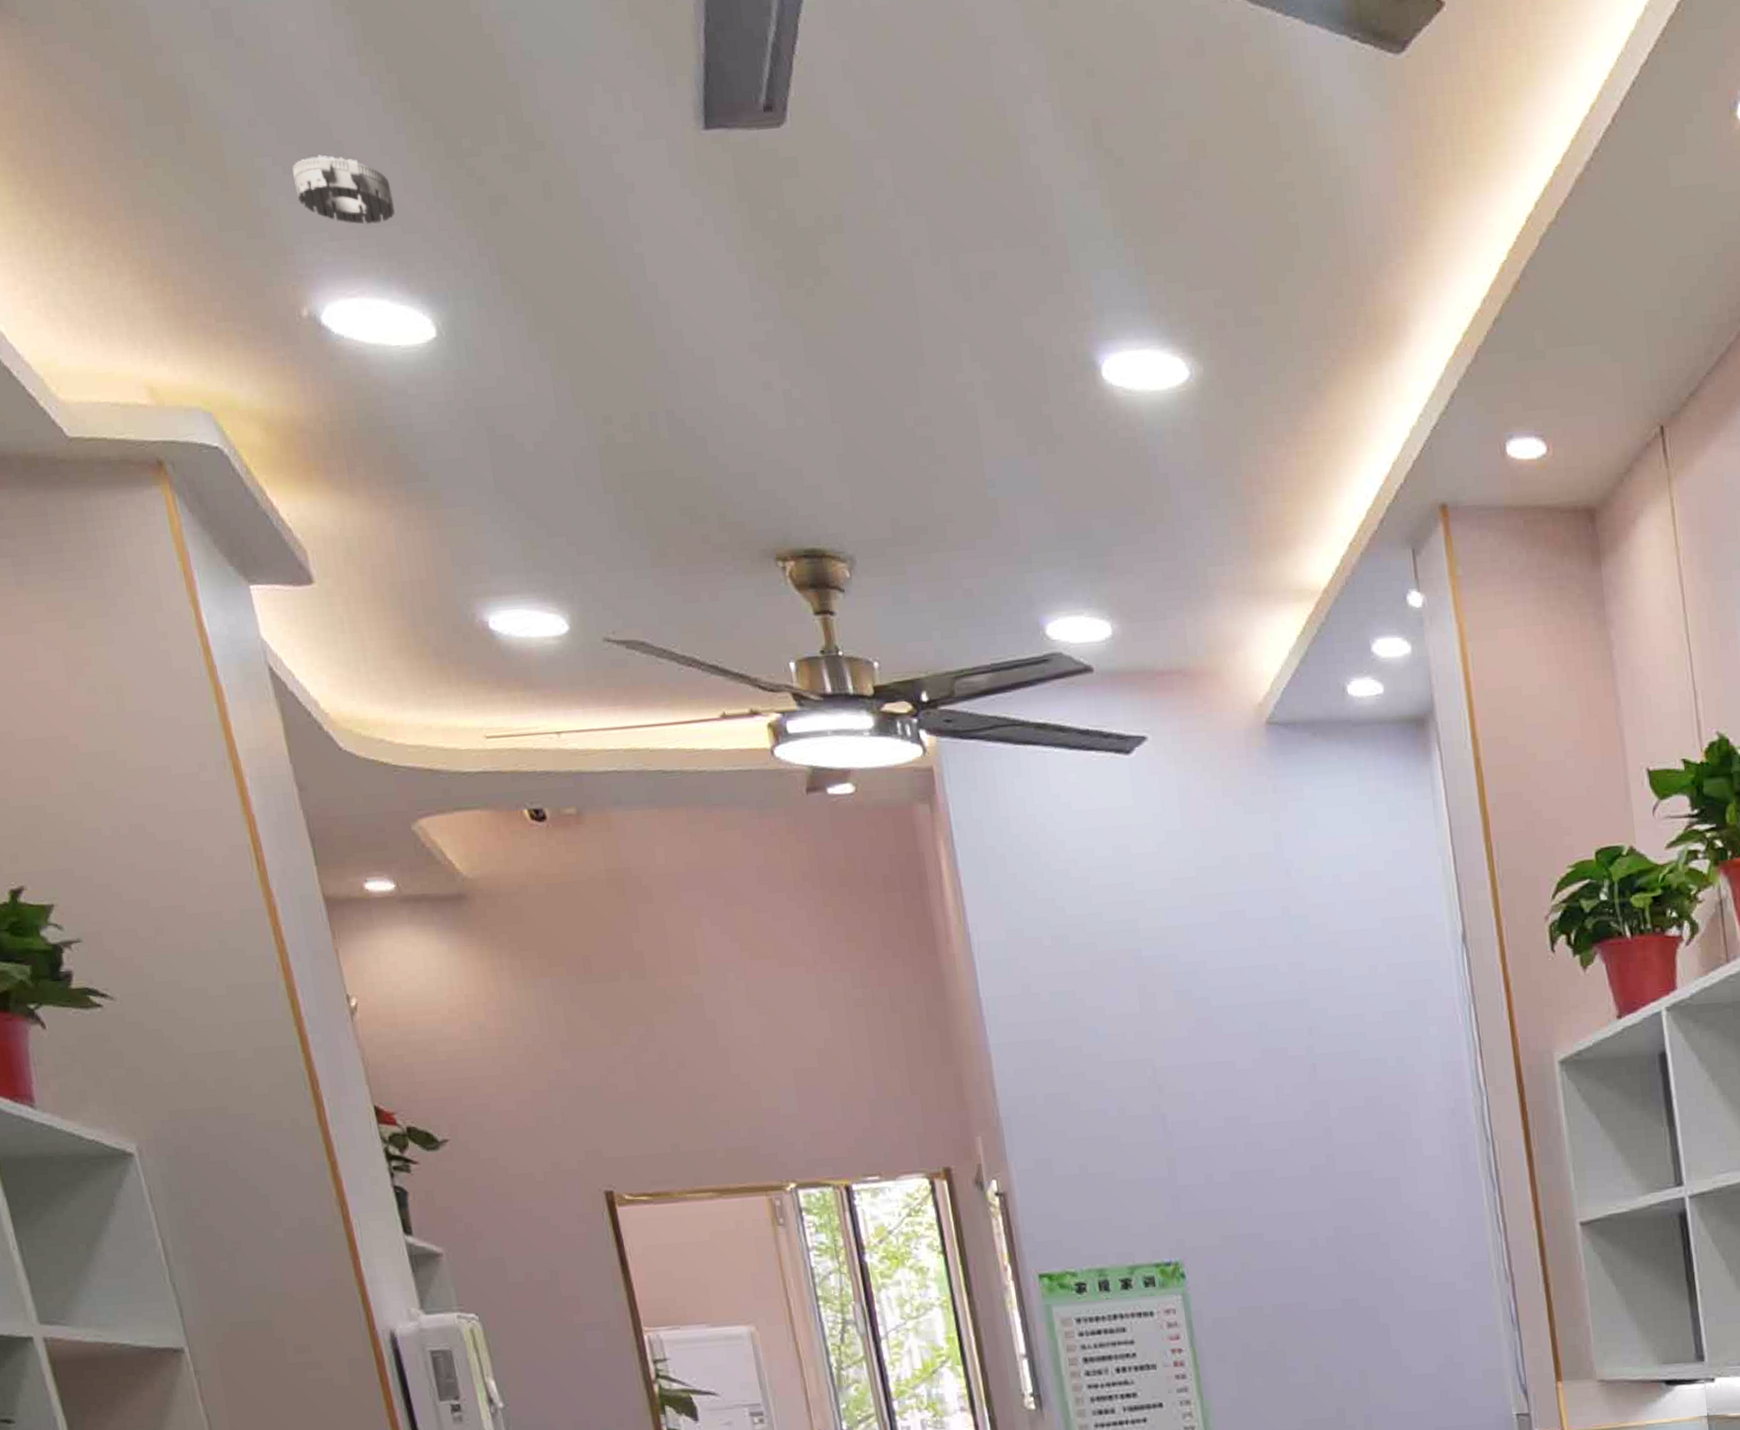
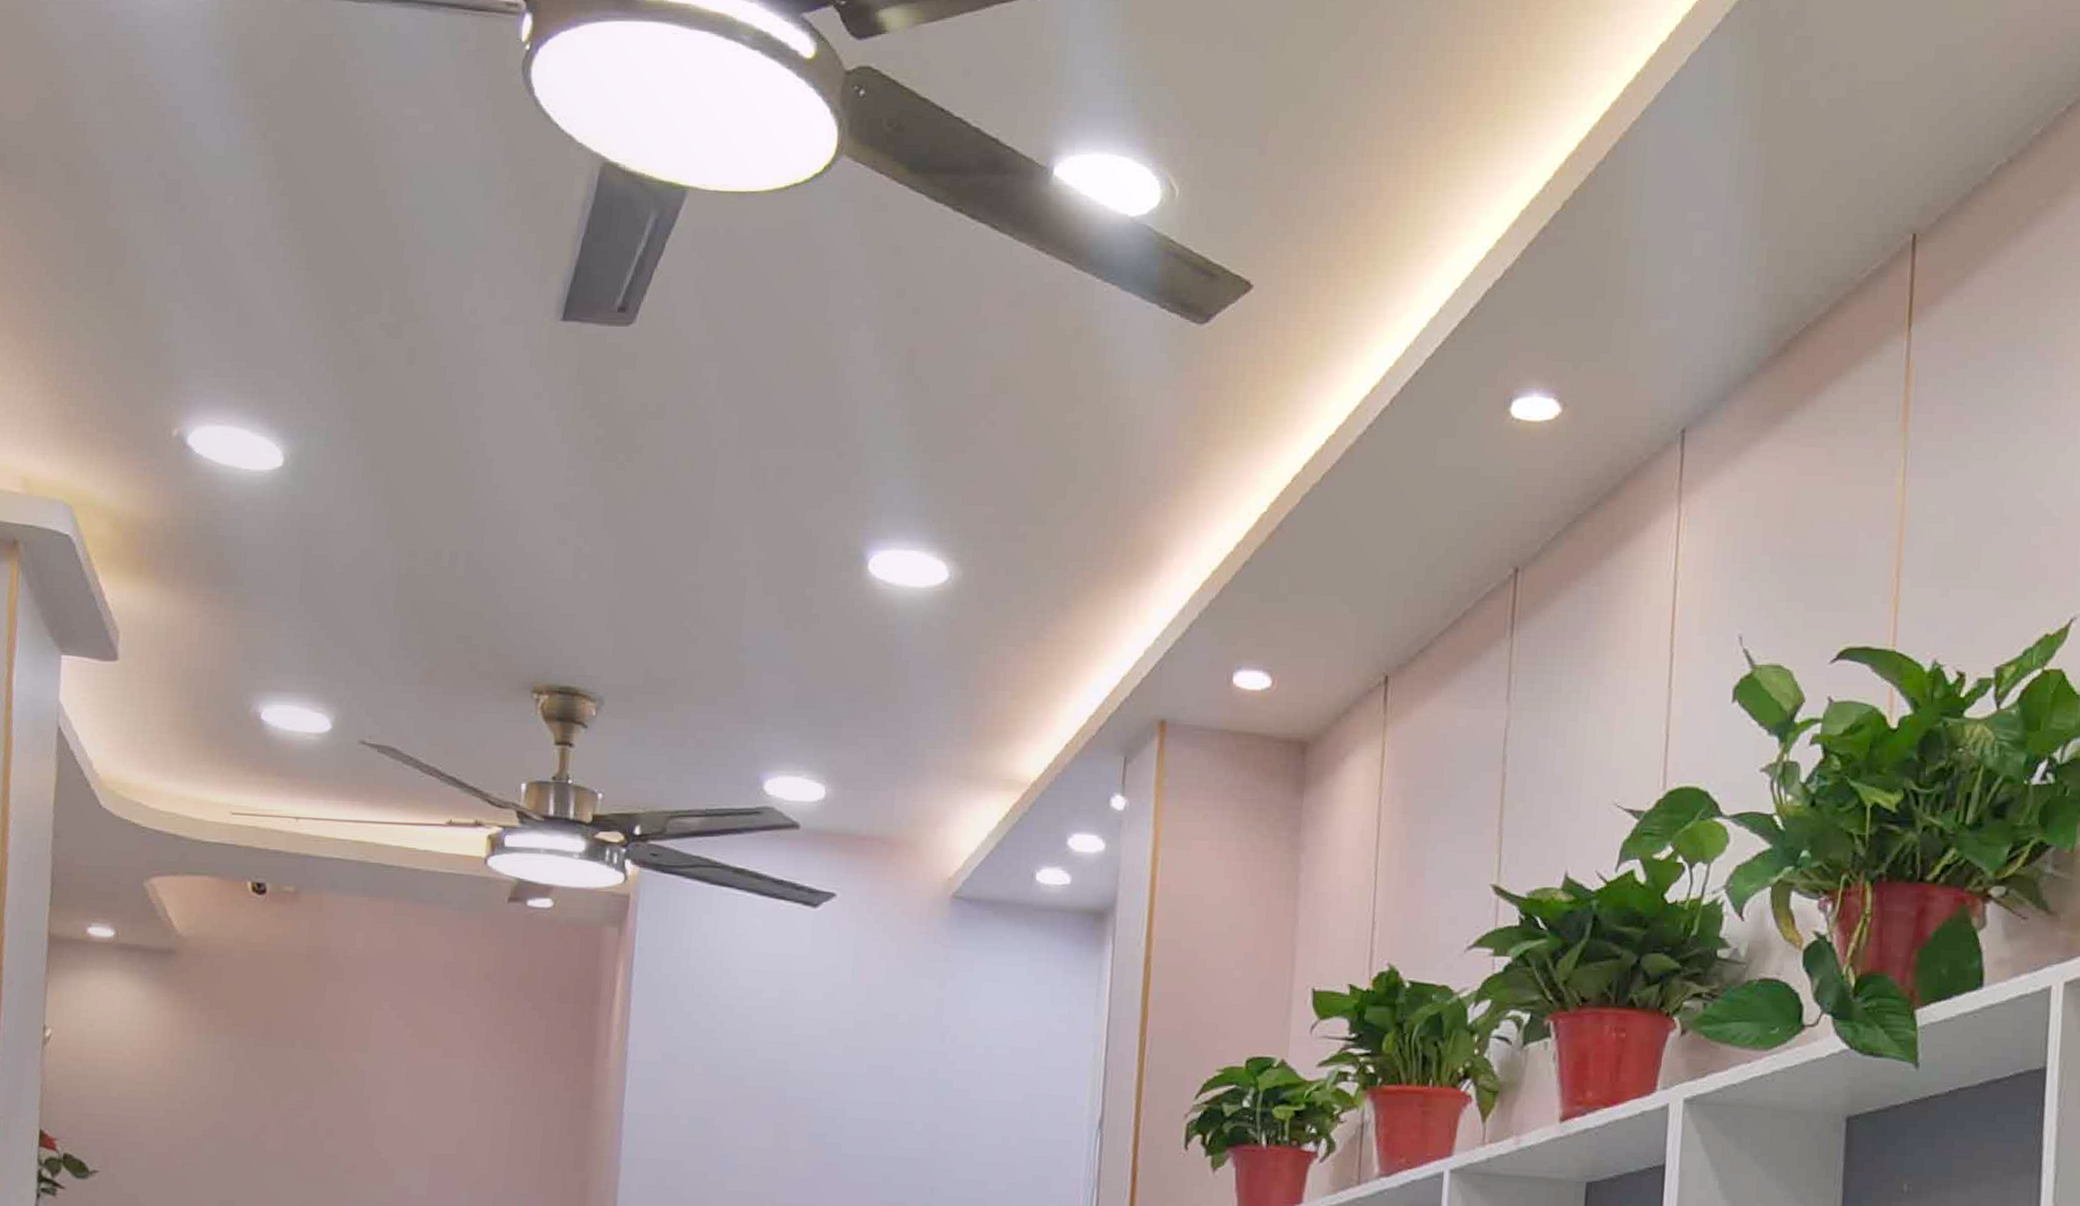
smoke detector: present [292,155,395,225] -> none [196,305,278,366]

